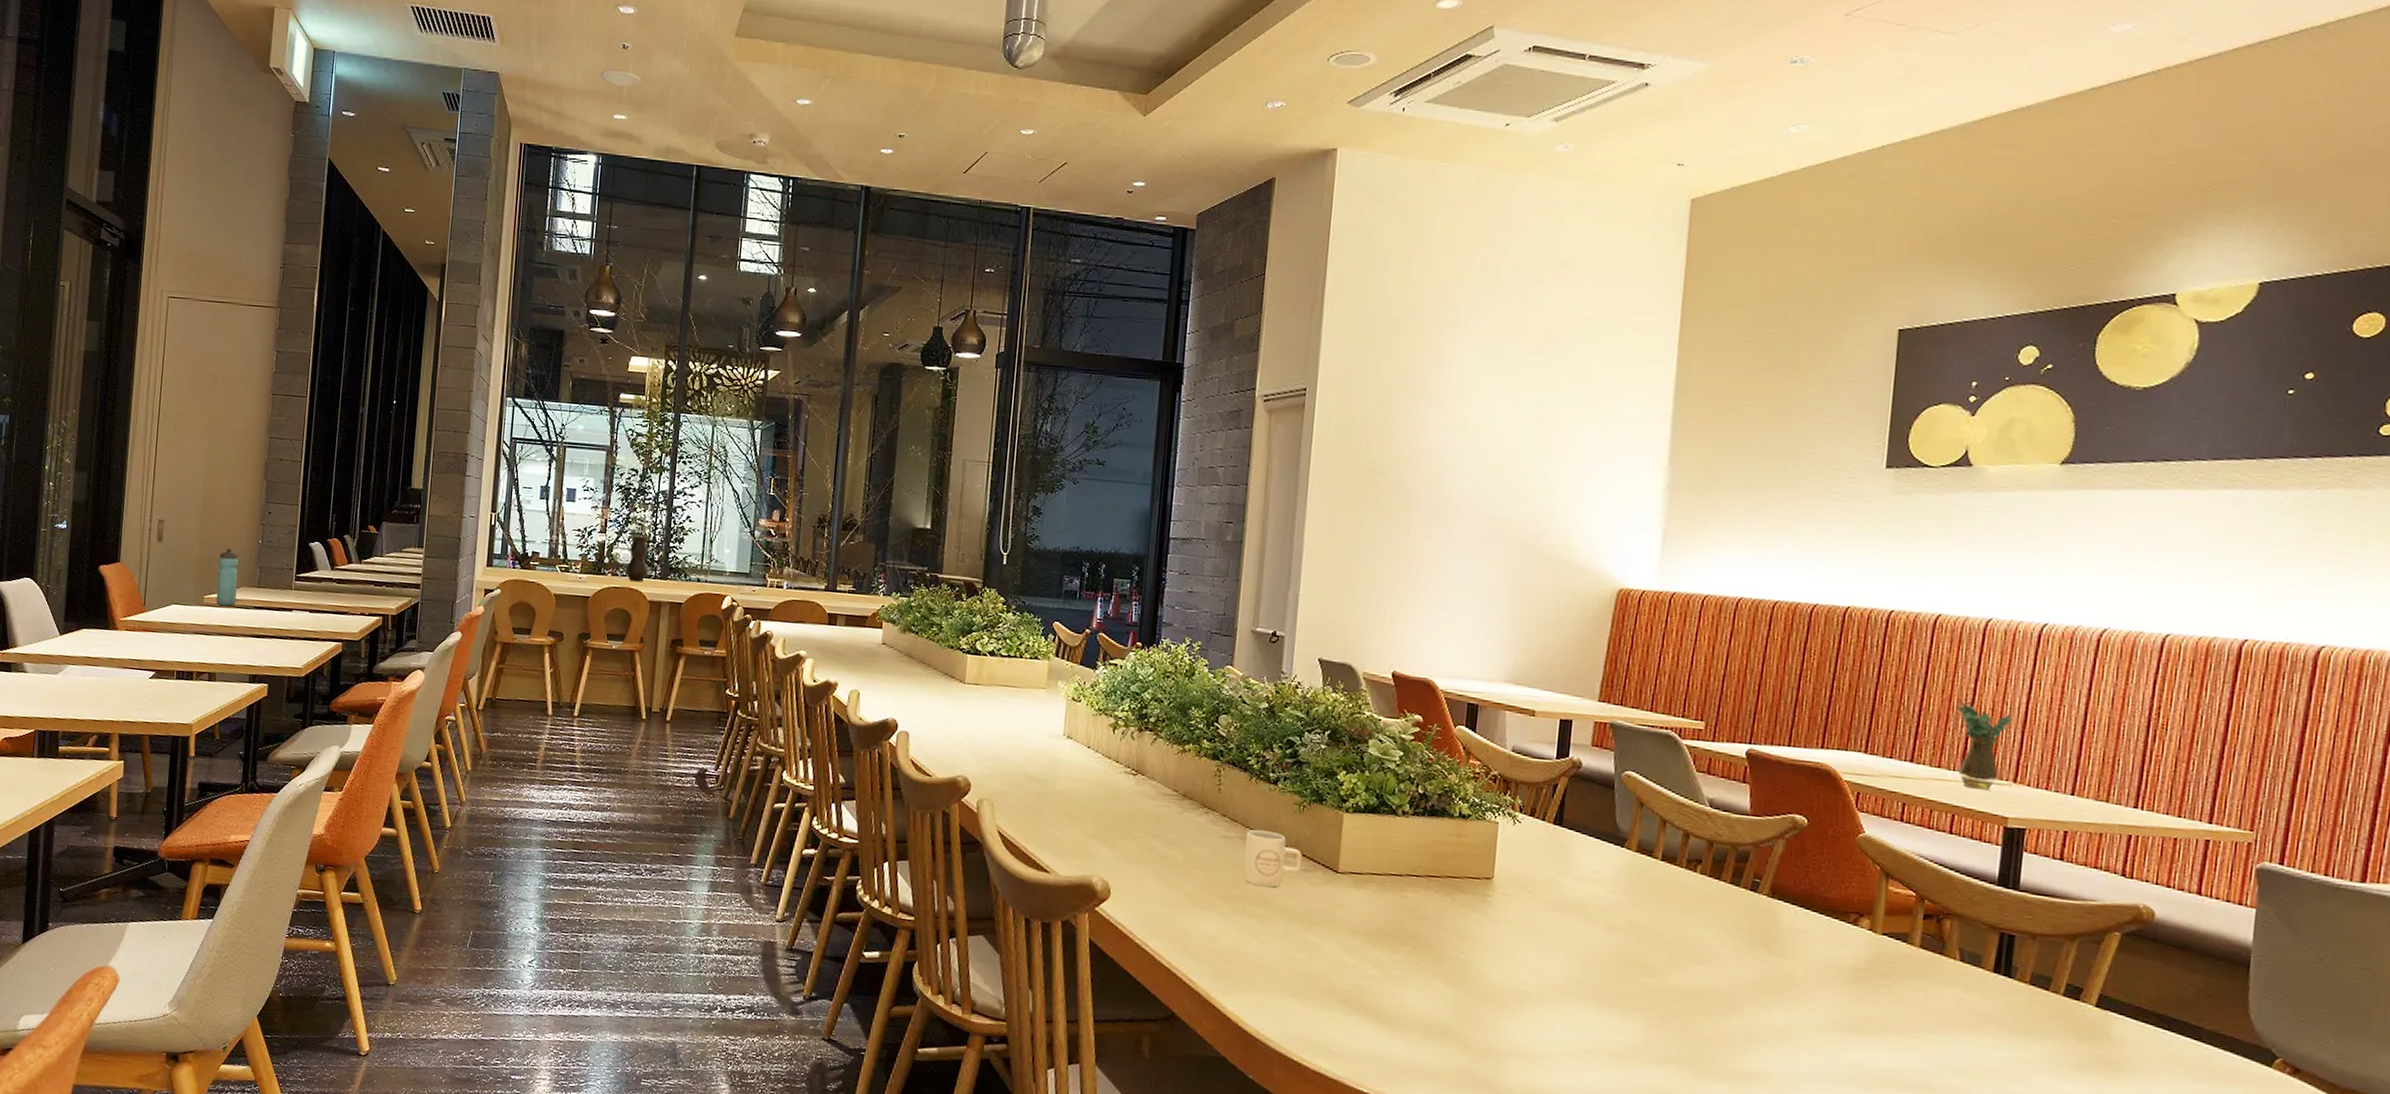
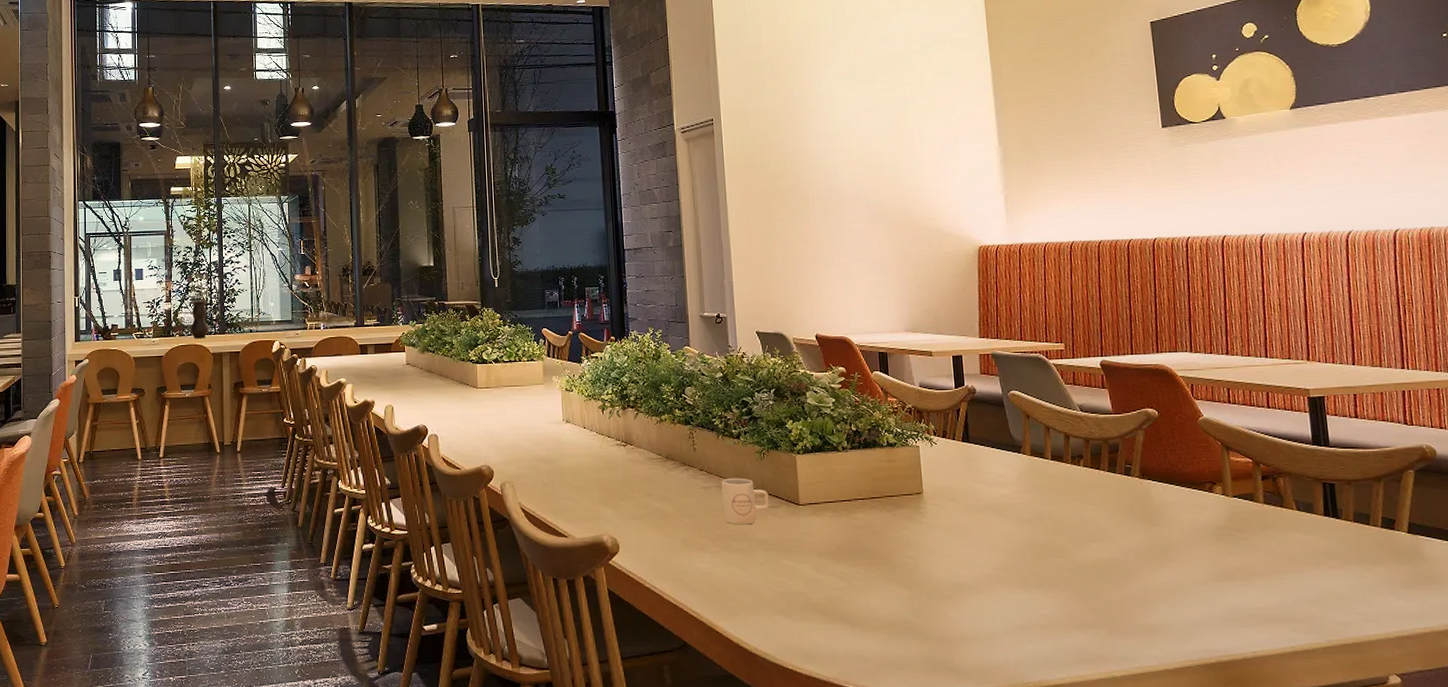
vase: present [1957,698,2012,790] -> none [1252,300,1296,370]

